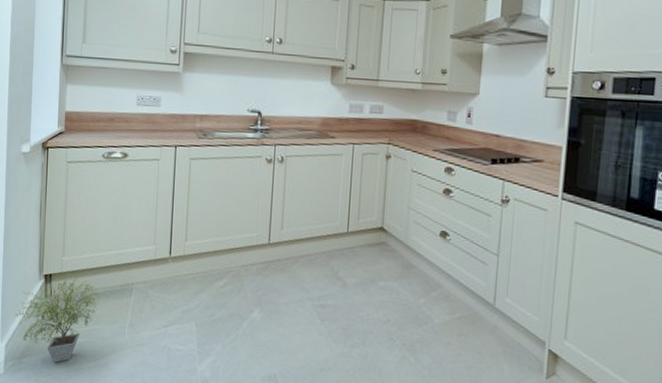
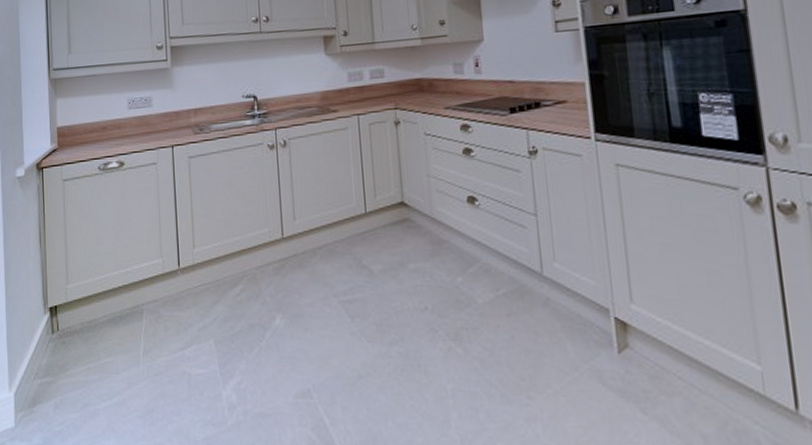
potted plant: present [14,273,102,363] -> none [21,301,112,407]

